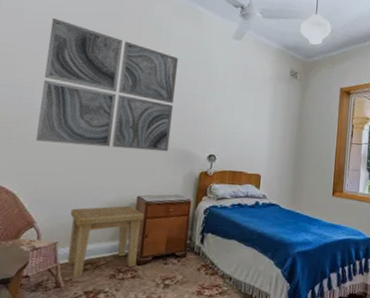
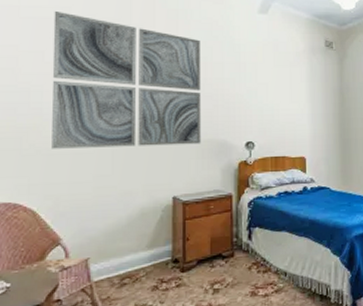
side table: present [67,206,144,278] -> none [99,209,182,295]

